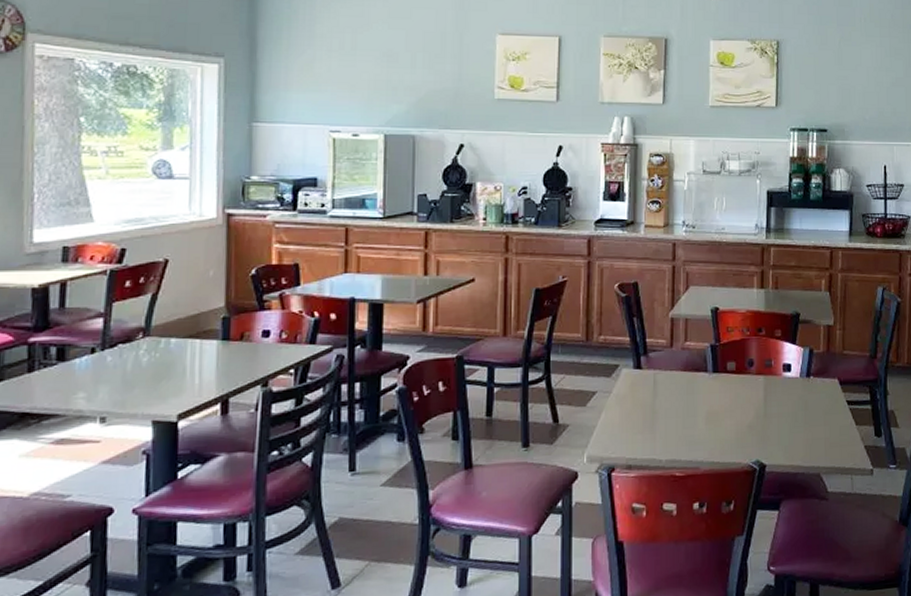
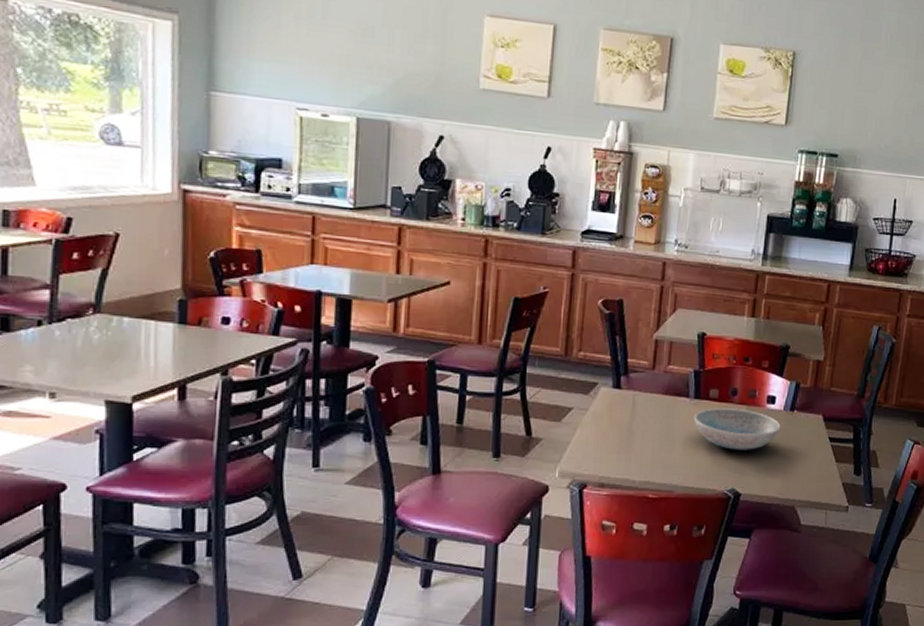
dish: none [713,379,799,421] -> present [693,408,781,450]

